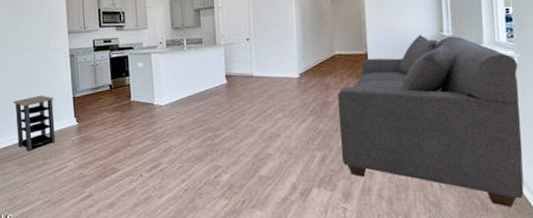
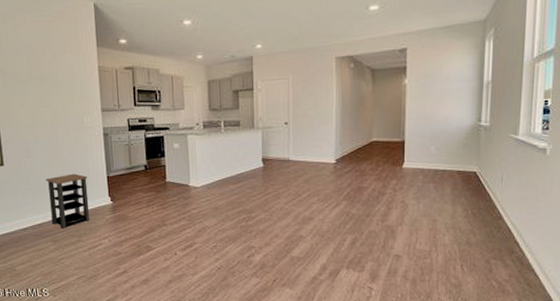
sofa: present [337,35,524,207] -> none [371,124,549,290]

